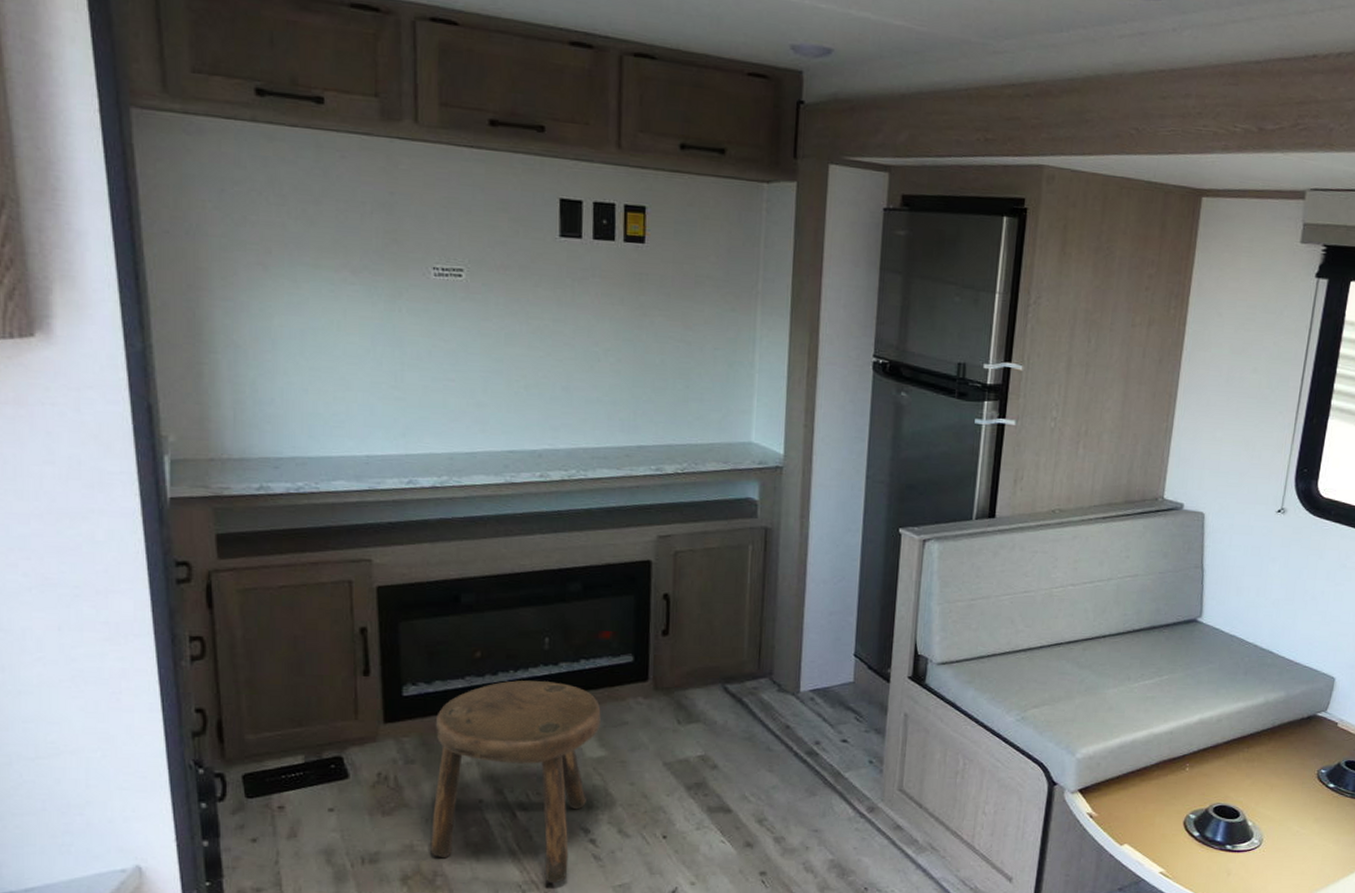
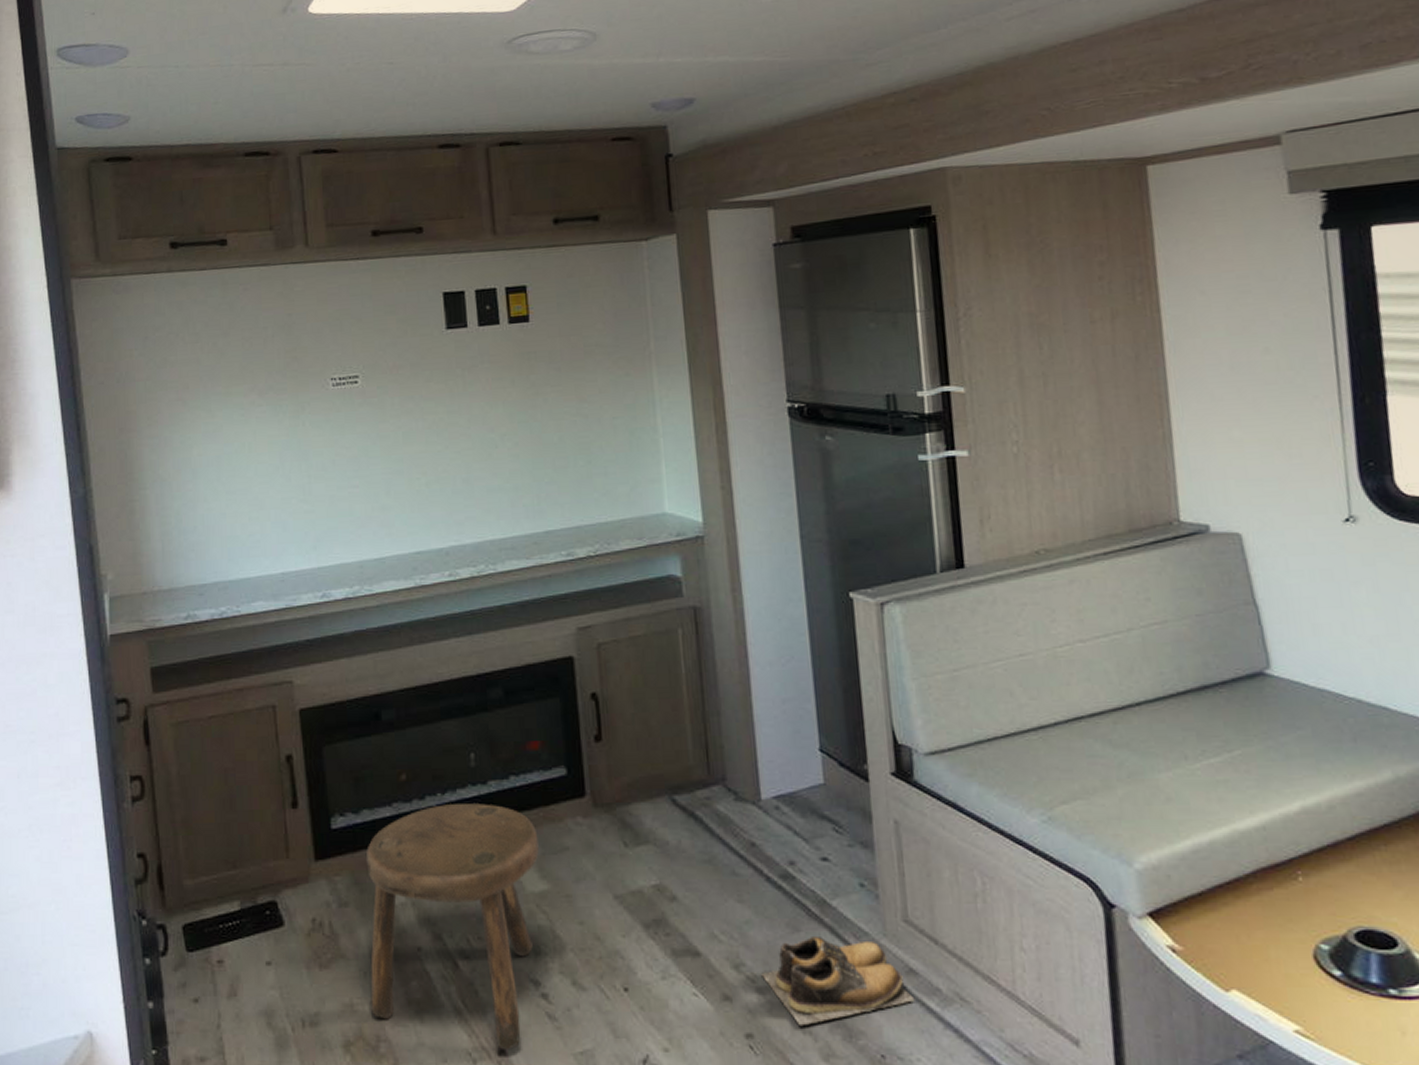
shoes: none [779,800,898,867] -> present [761,937,915,1027]

